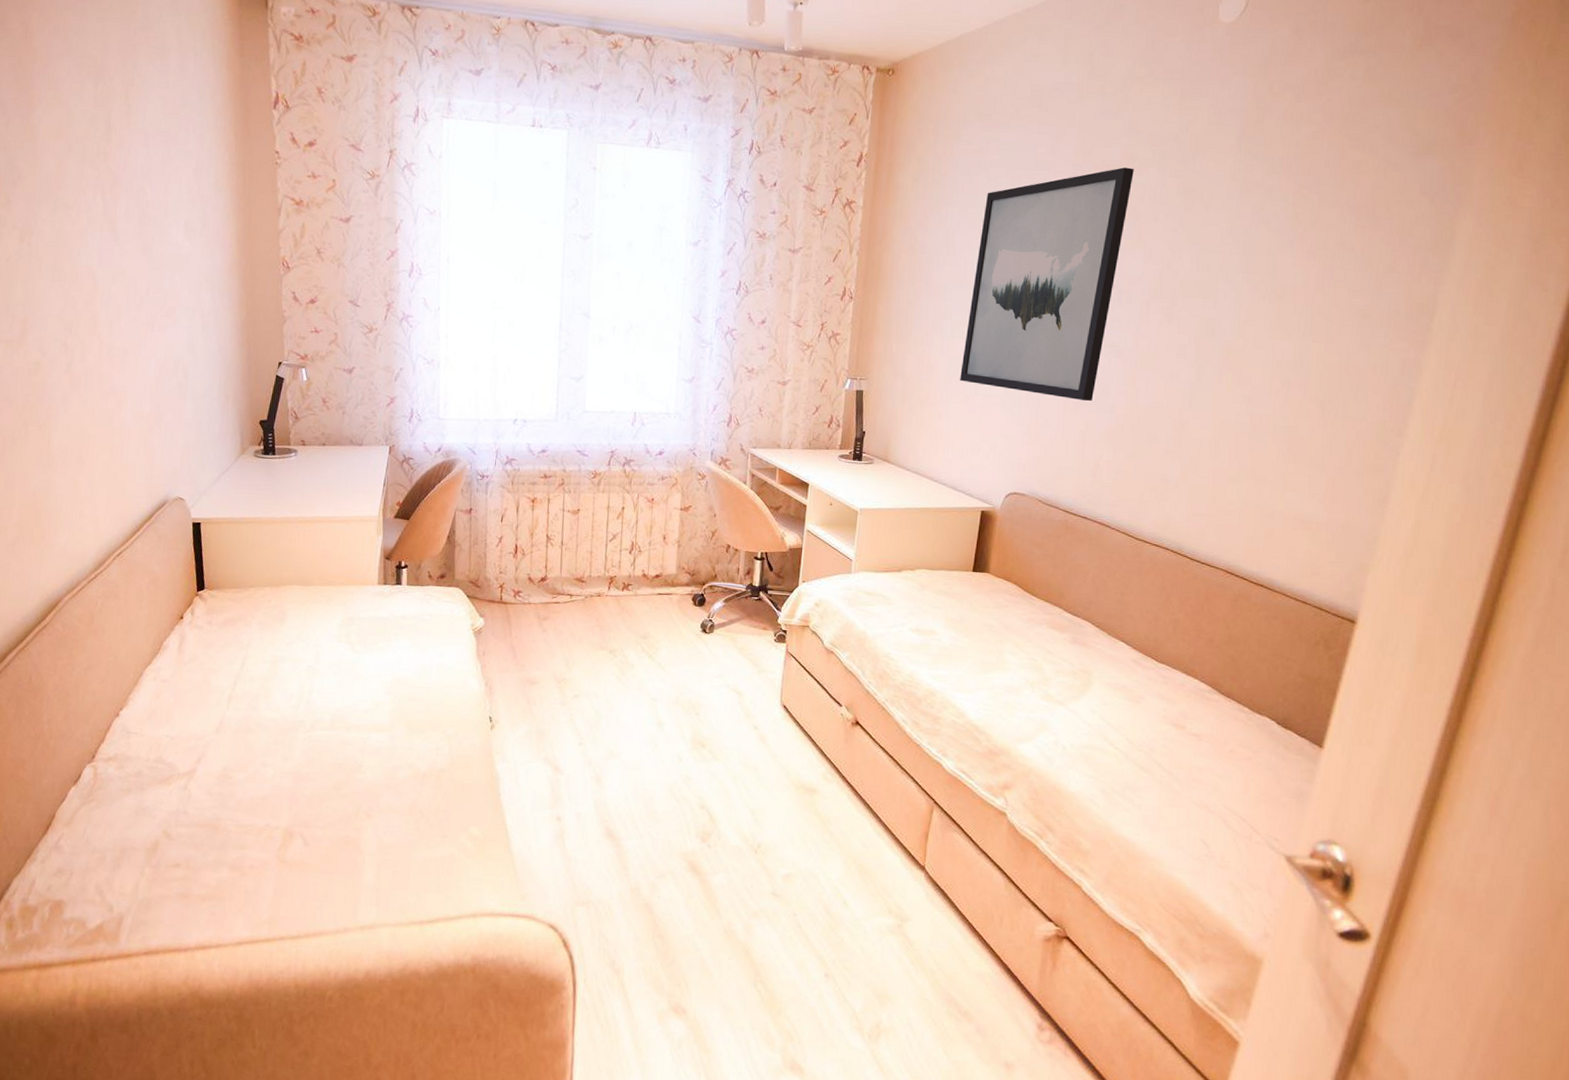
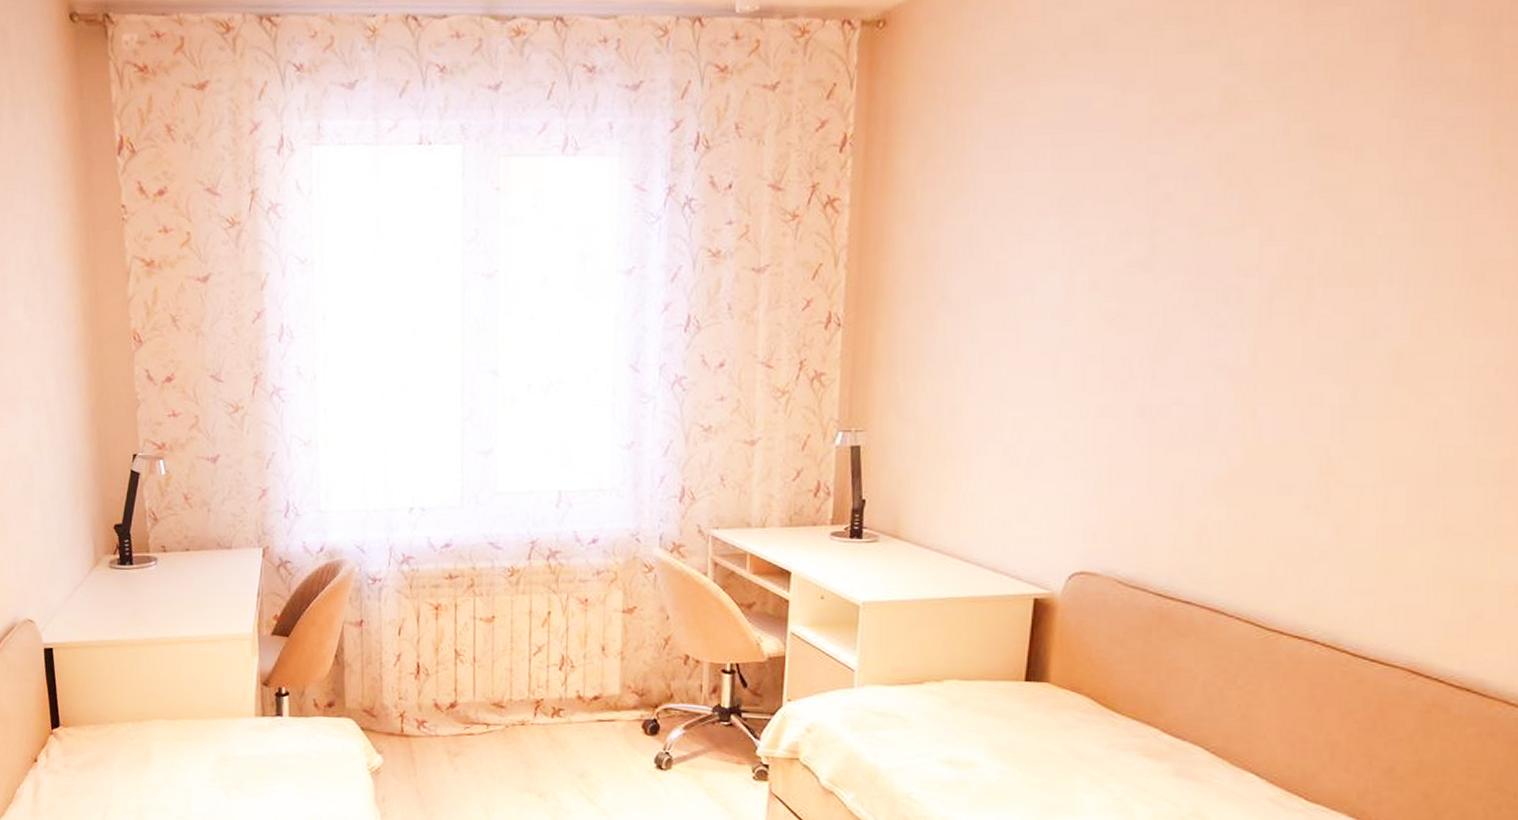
wall art: present [960,167,1134,402] -> none [996,115,1240,442]

